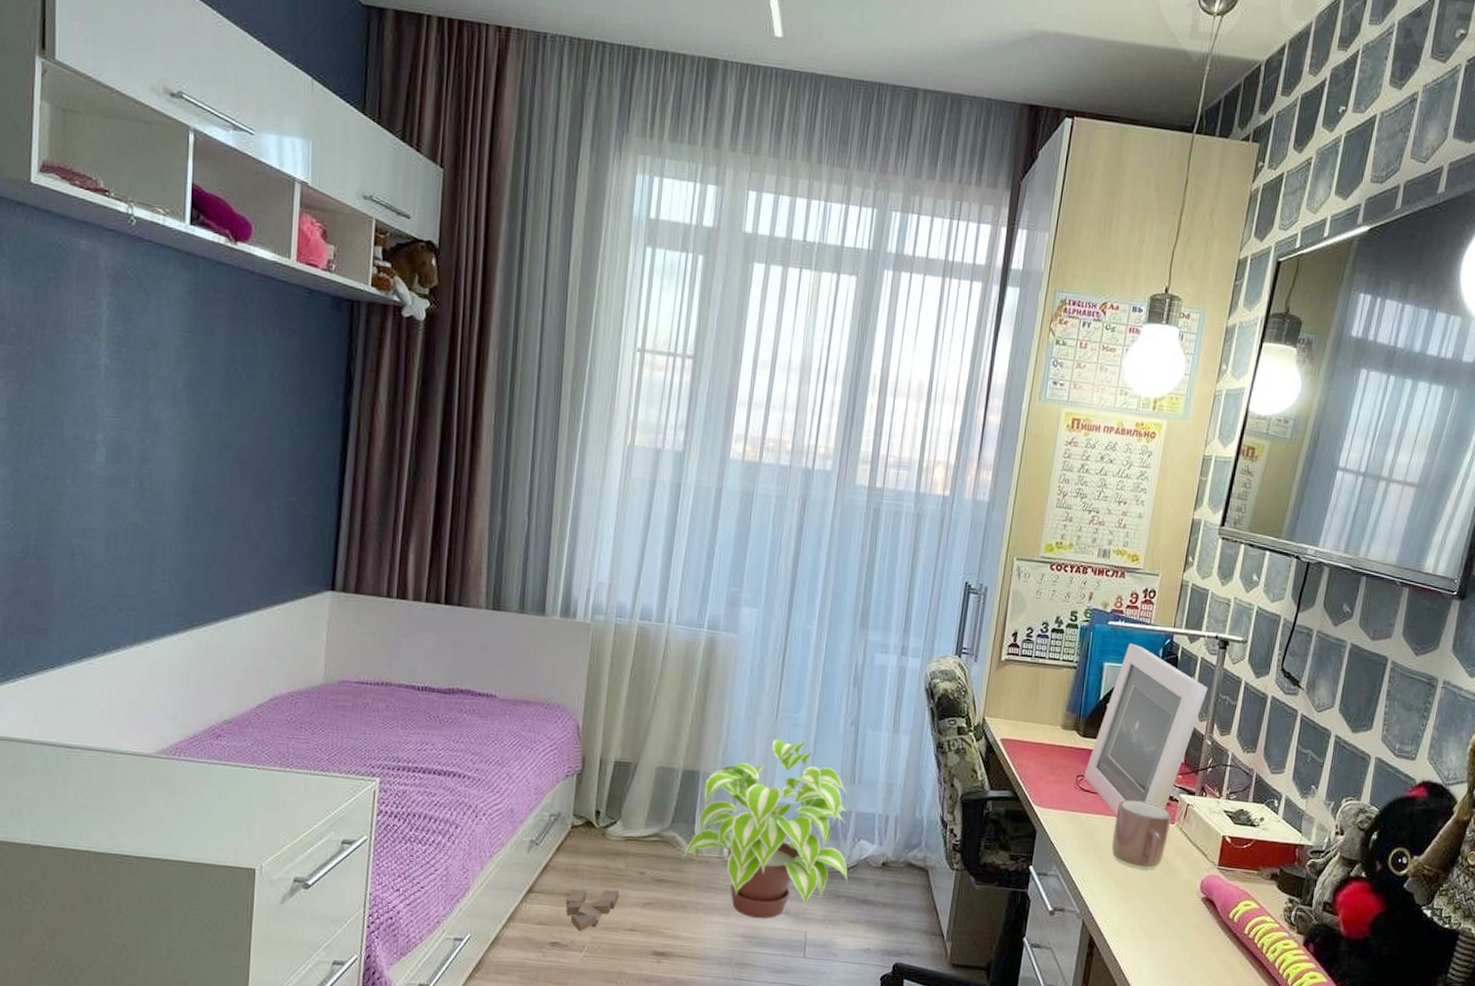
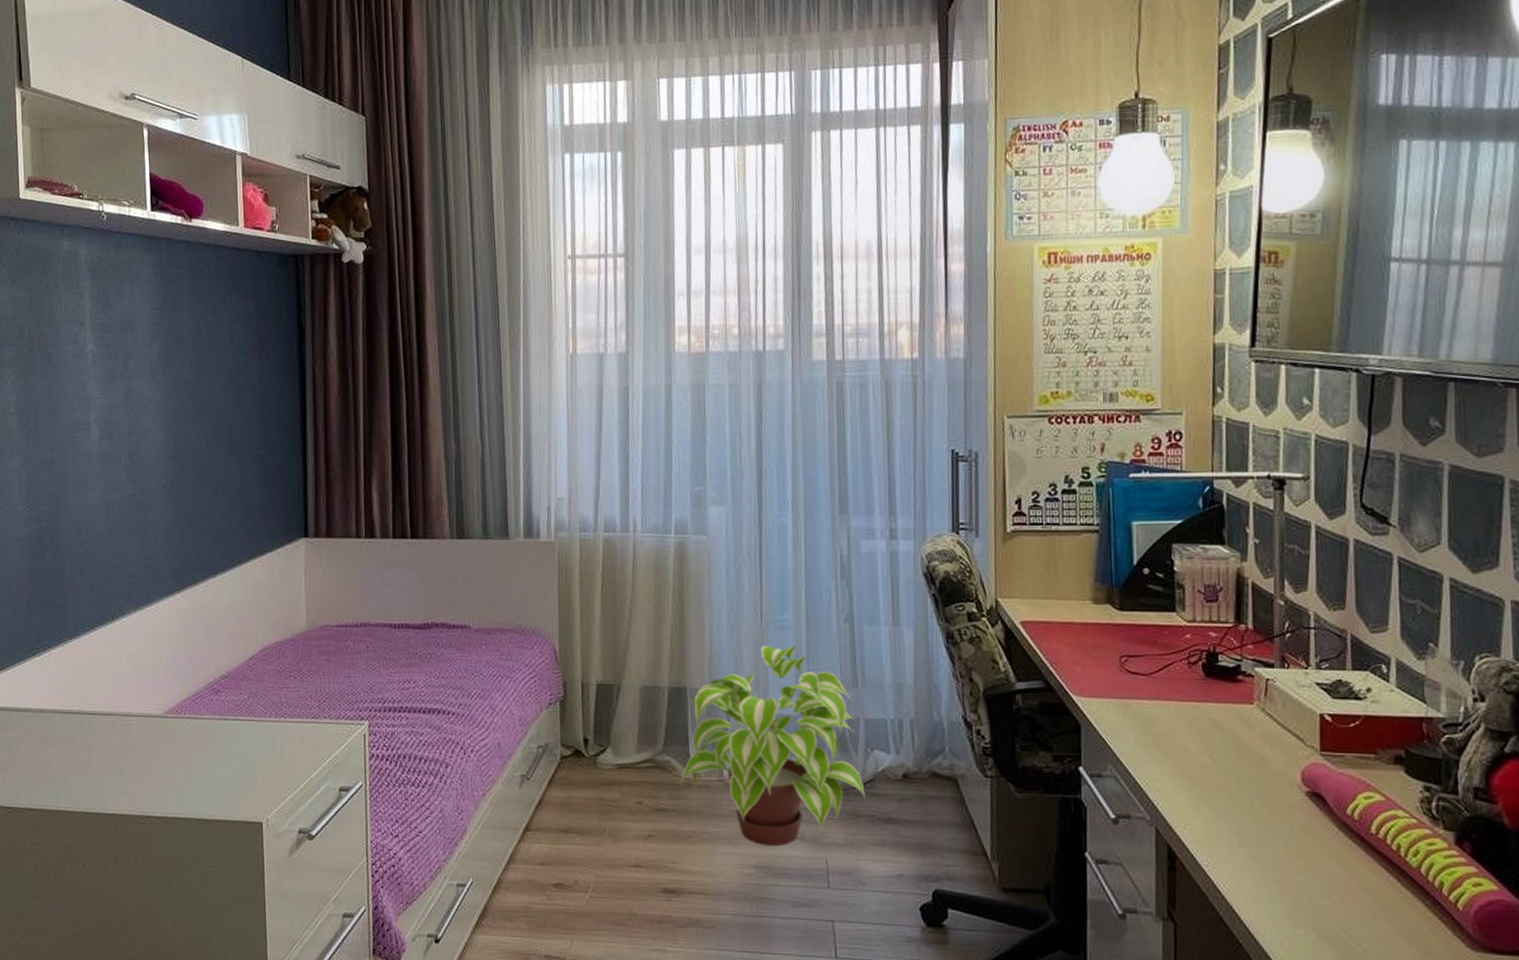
toy blocks: present [566,889,619,932] -> none [565,823,619,871]
picture frame: present [1084,643,1208,816] -> none [1128,496,1269,700]
mug: present [1111,799,1172,870] -> none [1176,679,1249,762]

